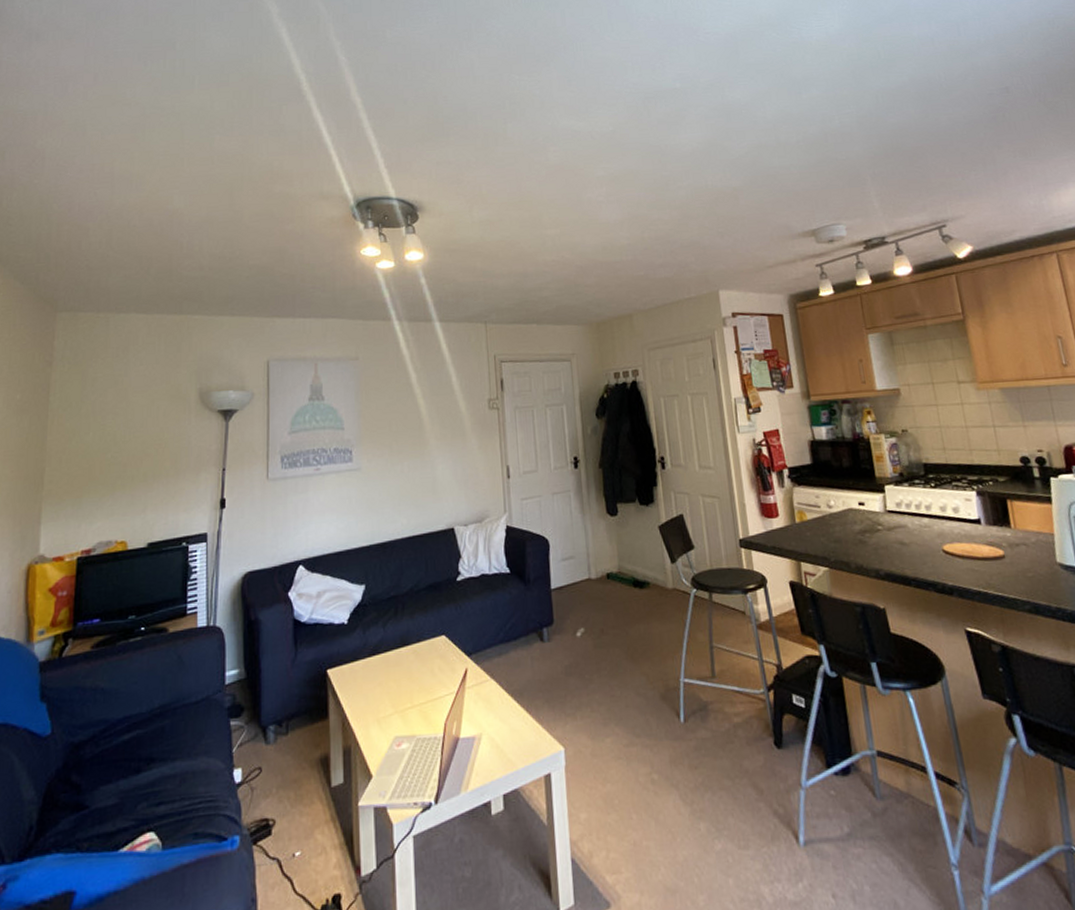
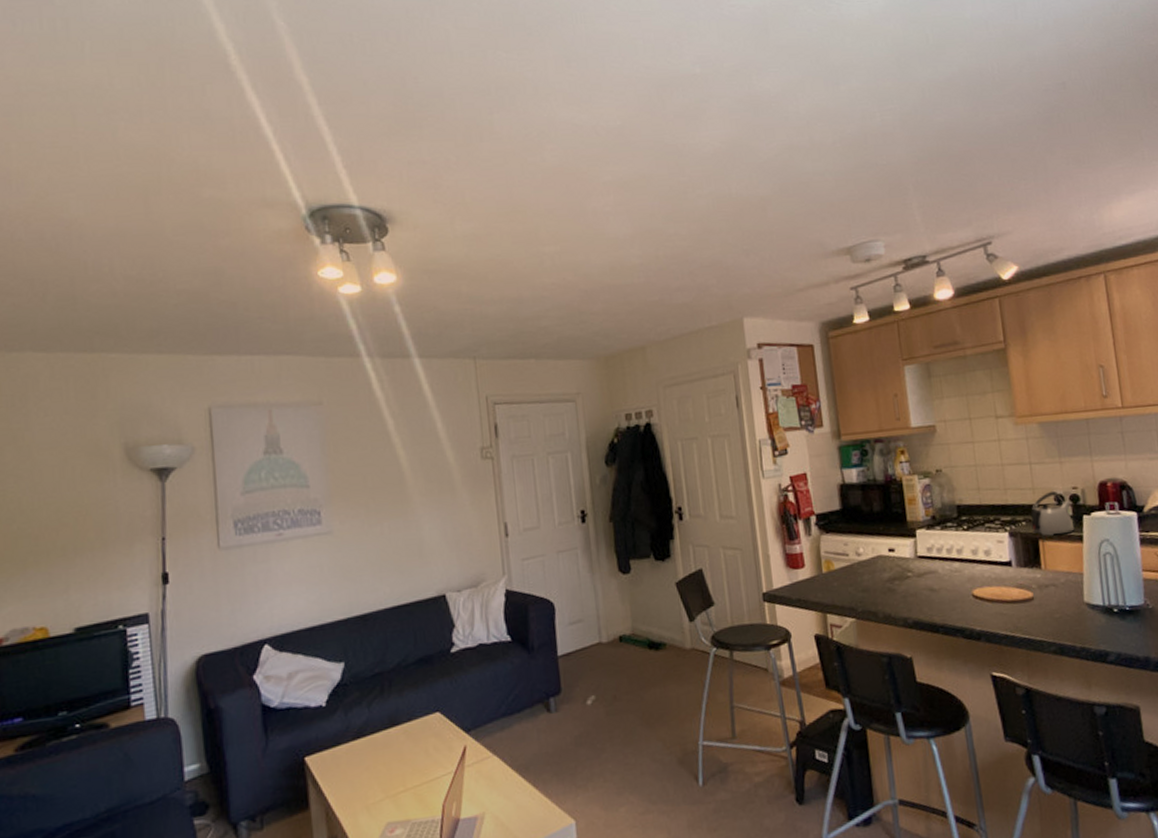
kettle: none [997,452,1043,496] -> present [1030,490,1075,536]

